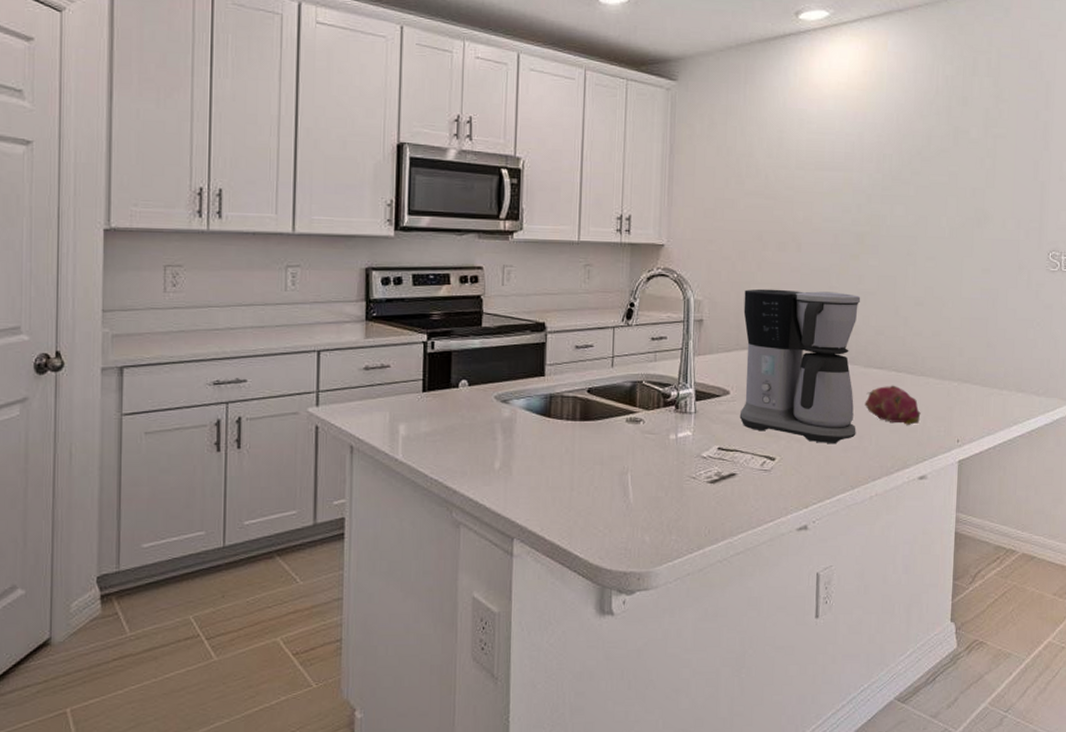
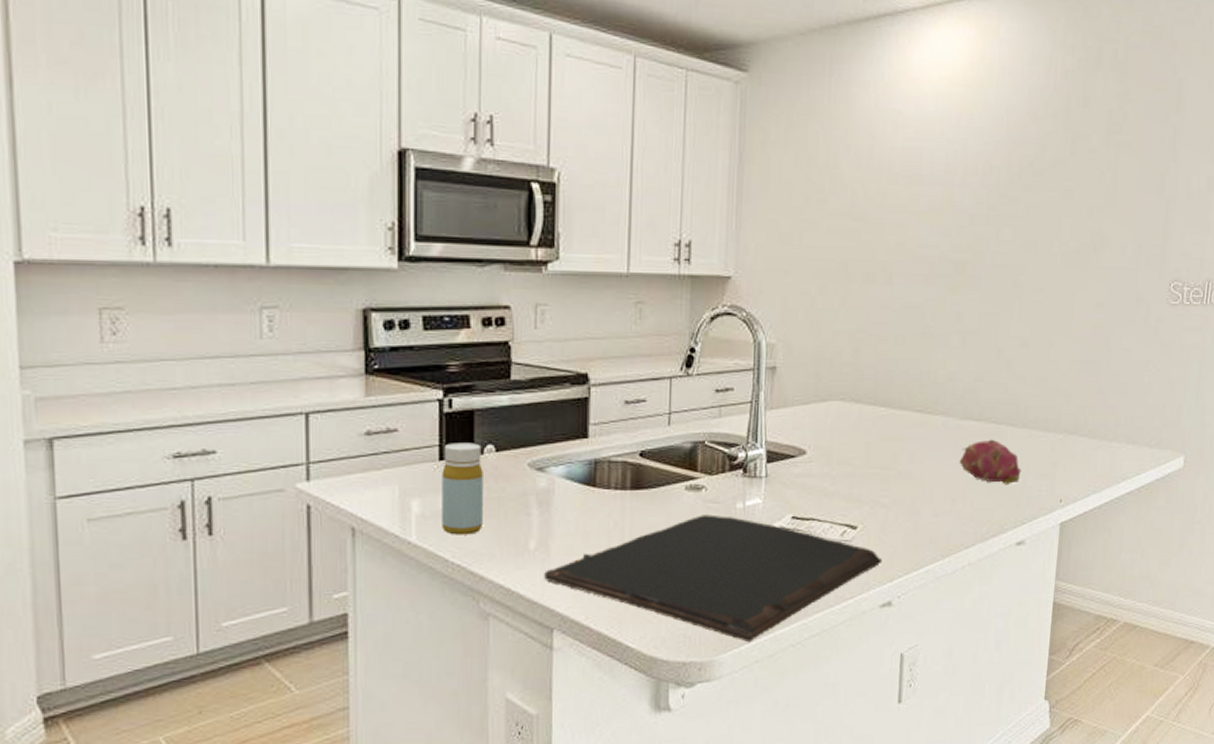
bottle: none [423,378,458,455] -> present [442,443,483,535]
cutting board: none [507,444,799,557] -> present [544,514,883,643]
coffee maker: present [739,288,861,444] -> none [817,329,959,509]

